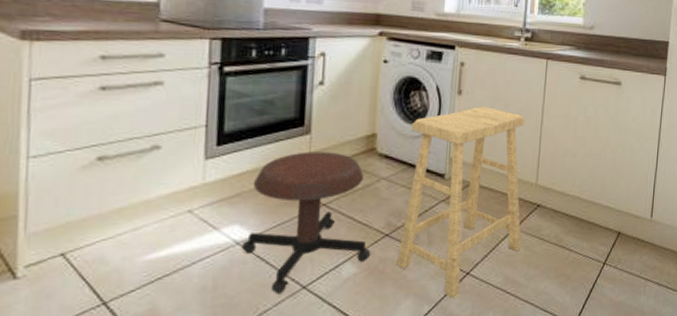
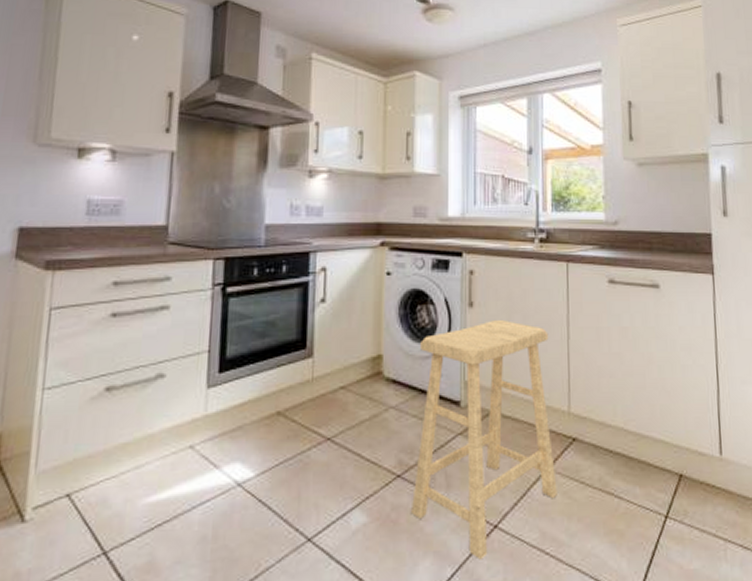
stool: present [241,152,371,294] -> none [243,377,382,548]

